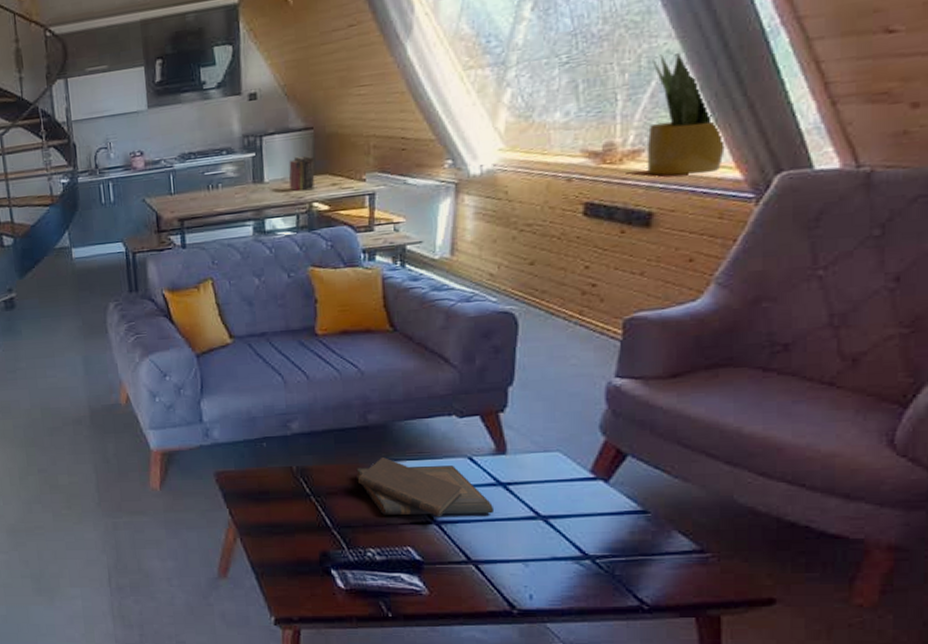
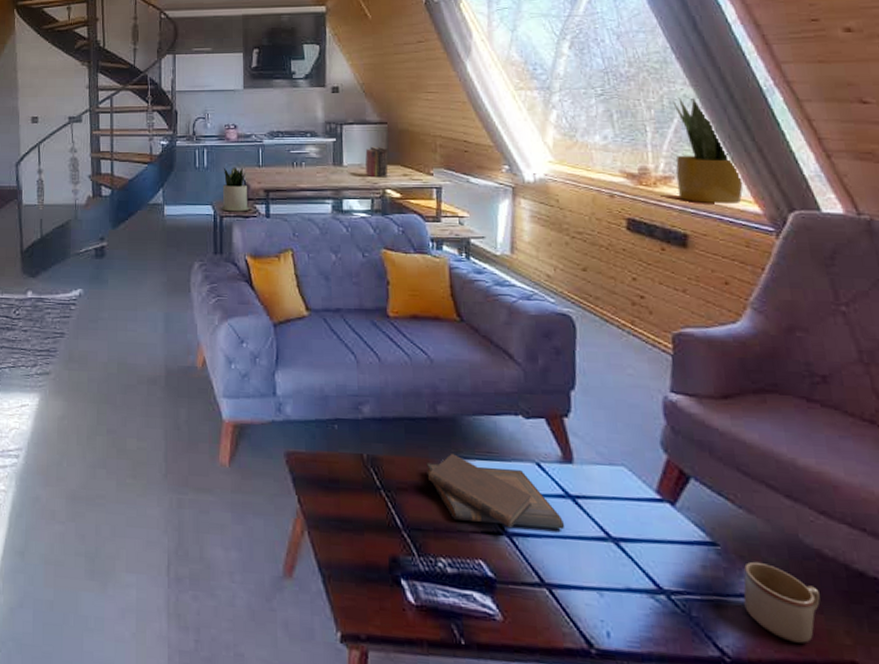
planter: none [131,197,164,247] -> present [220,167,250,212]
mug: none [669,523,746,588] -> present [743,561,820,643]

